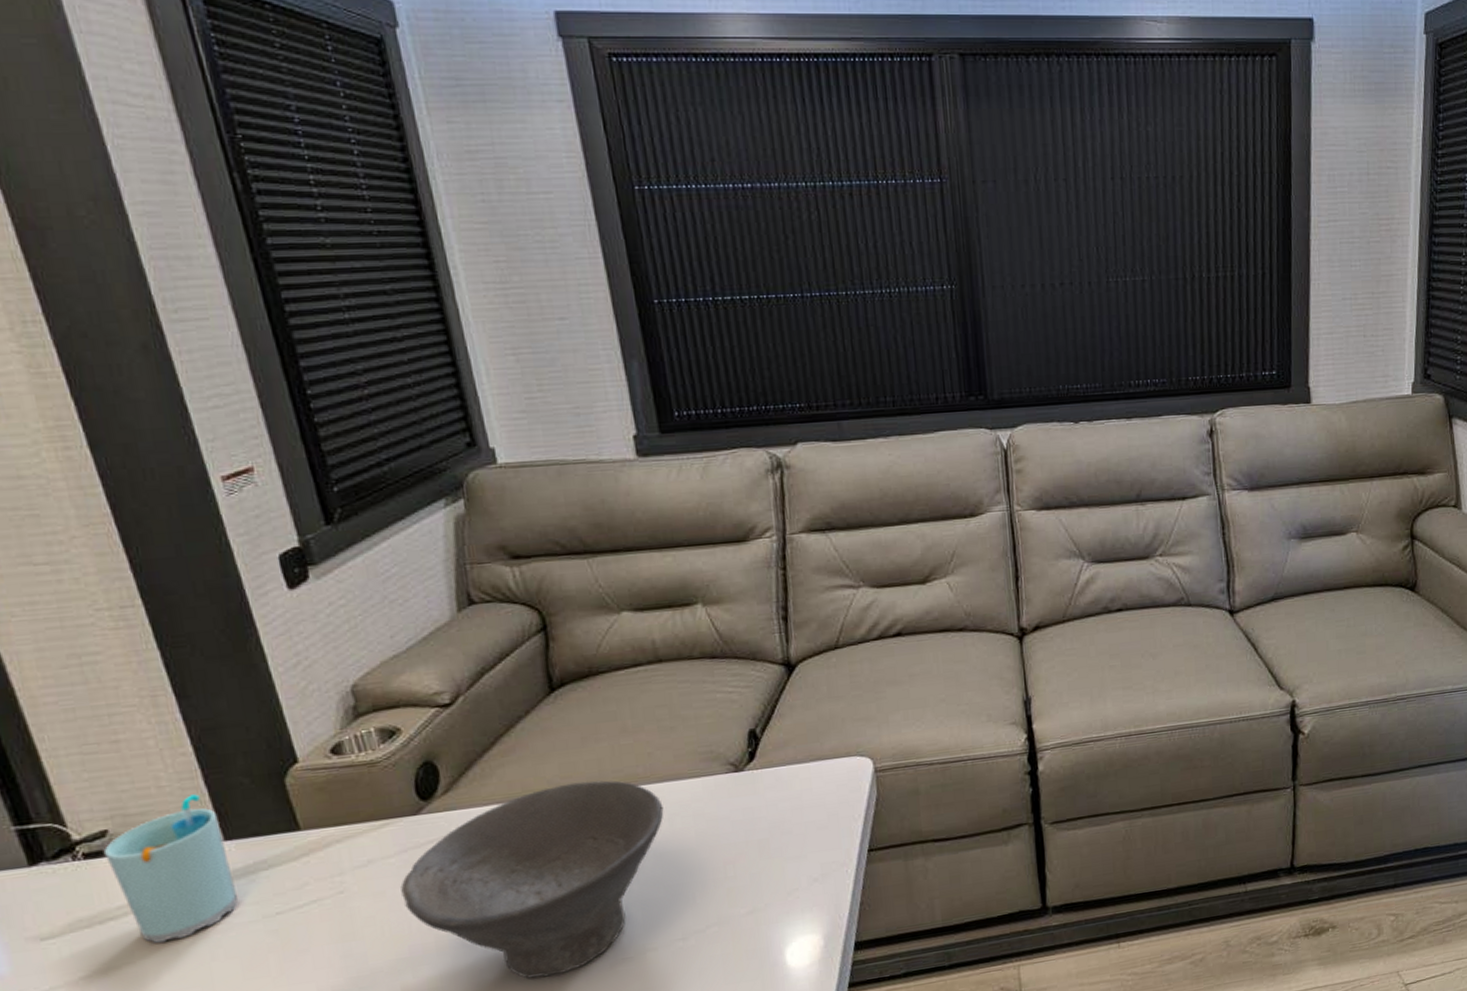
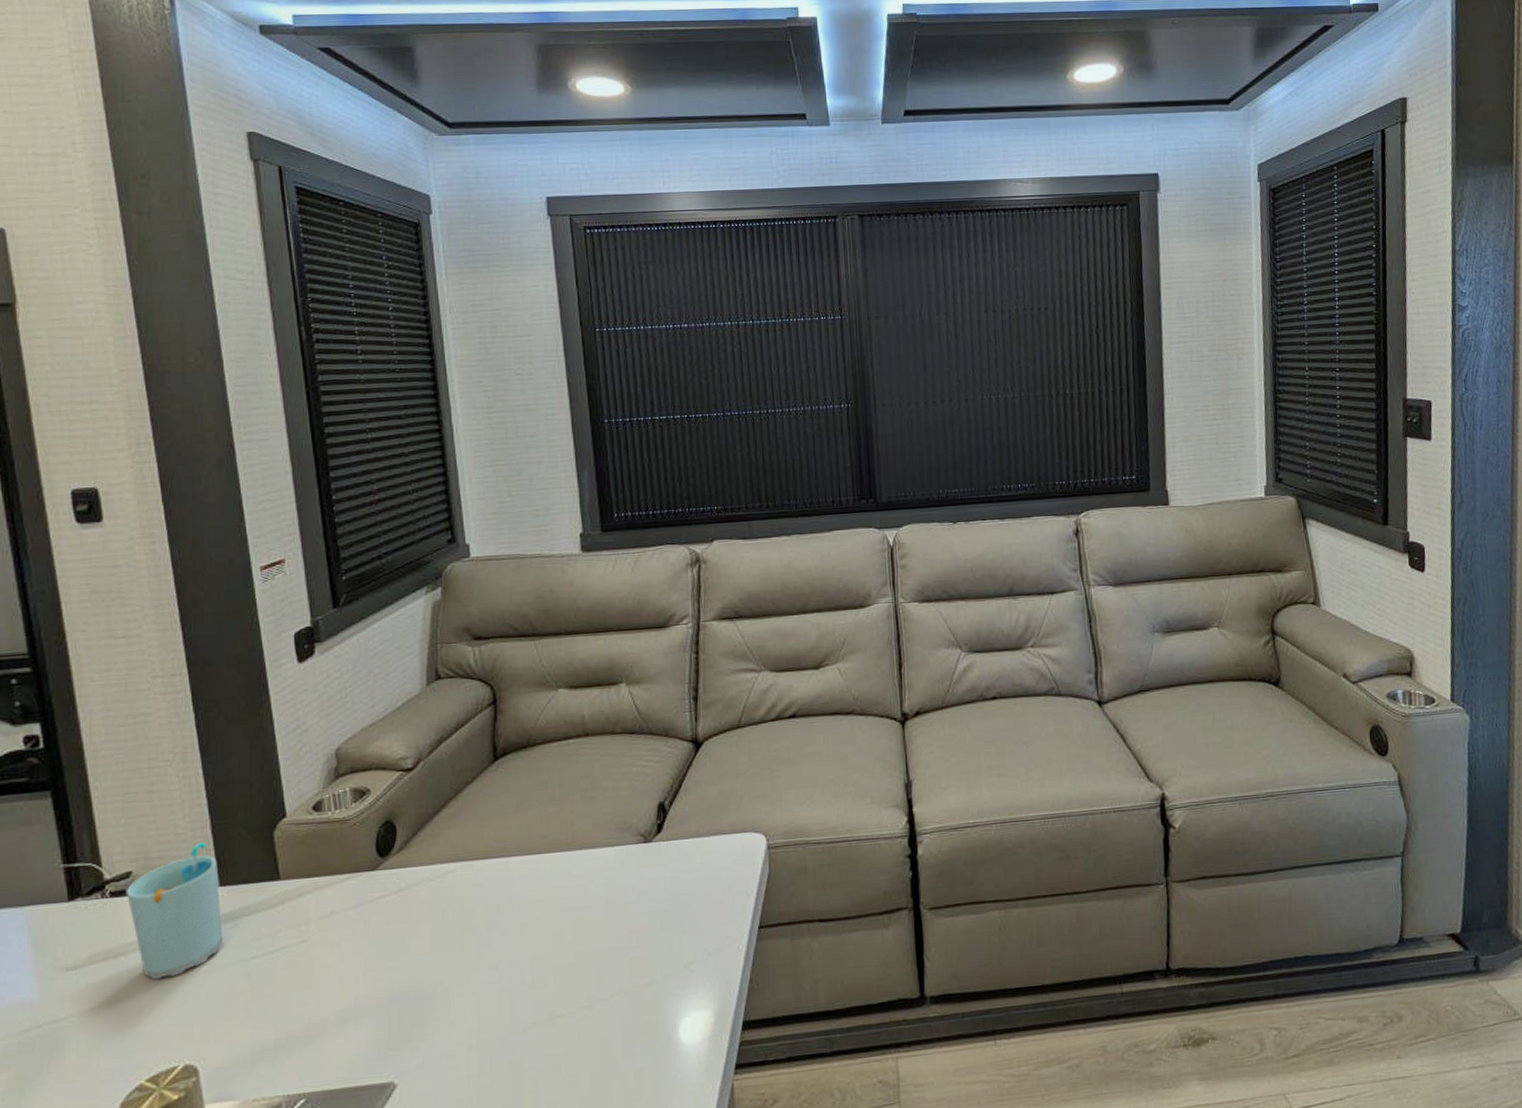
bowl: present [400,780,664,979] -> none [354,845,580,1037]

